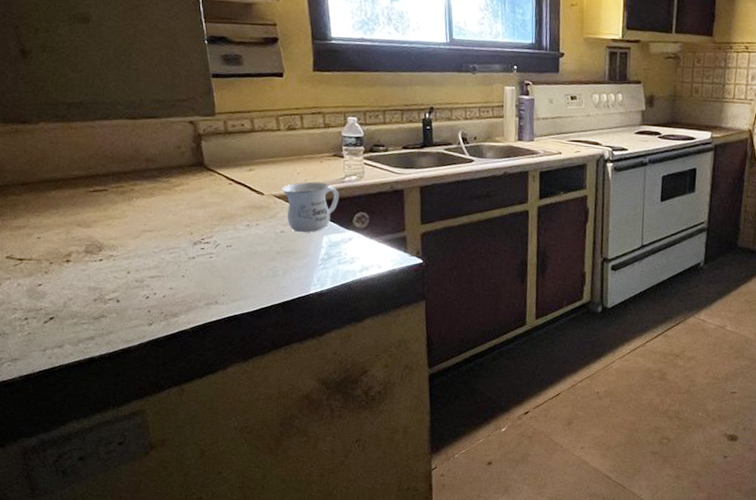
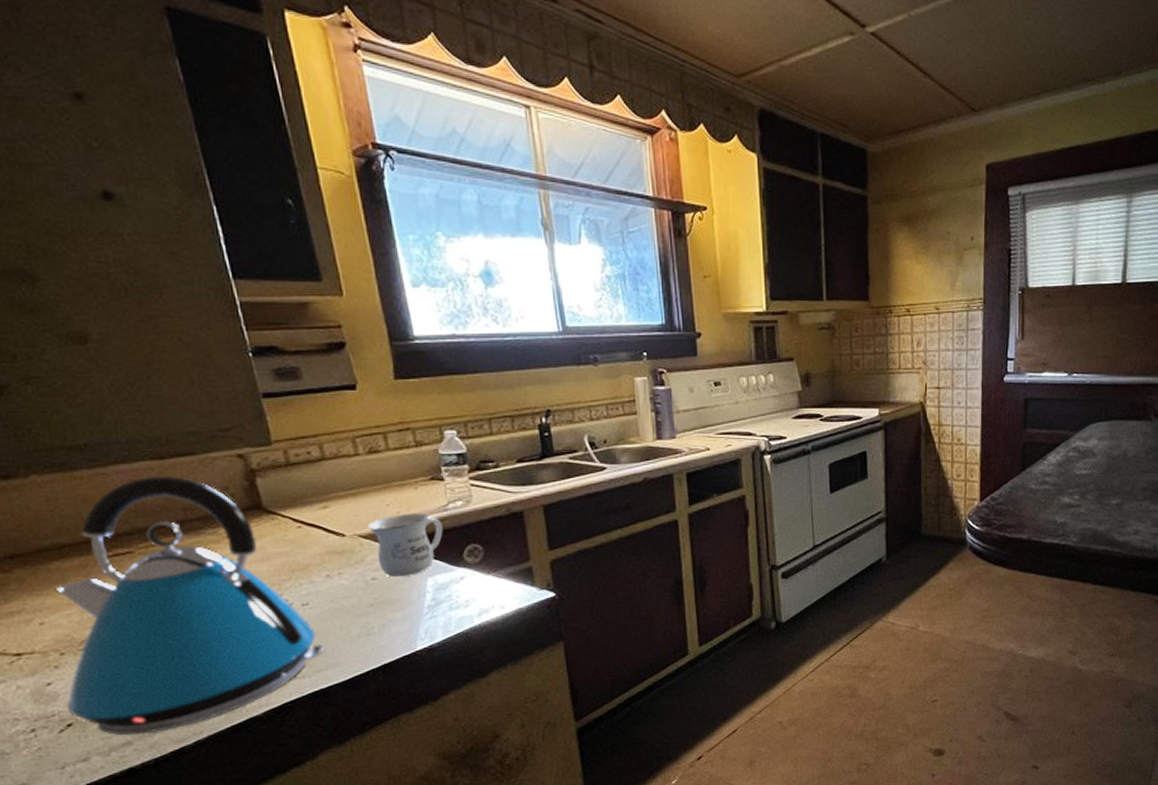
kettle: none [50,131,241,333] -> present [55,475,325,736]

